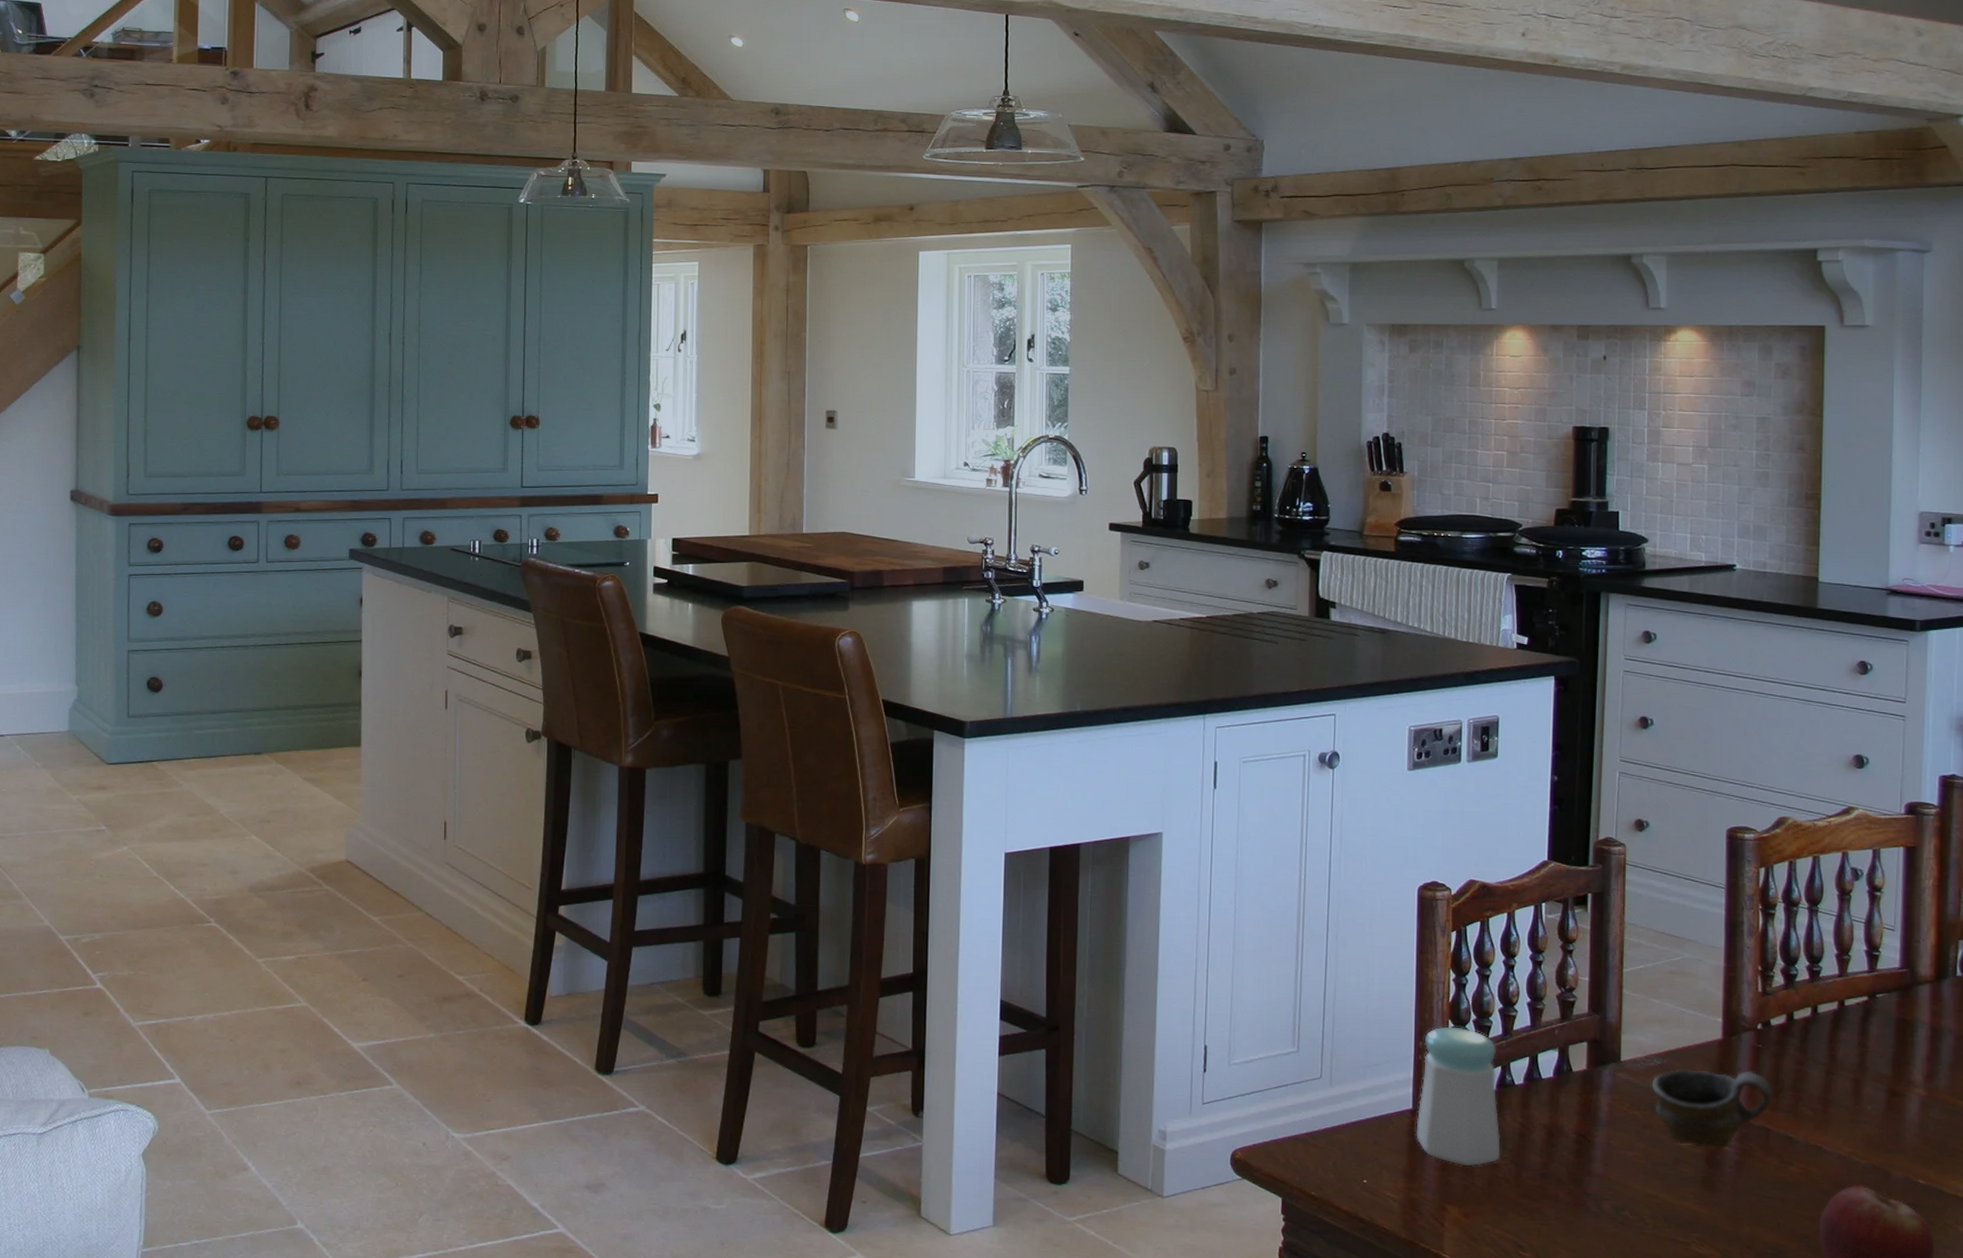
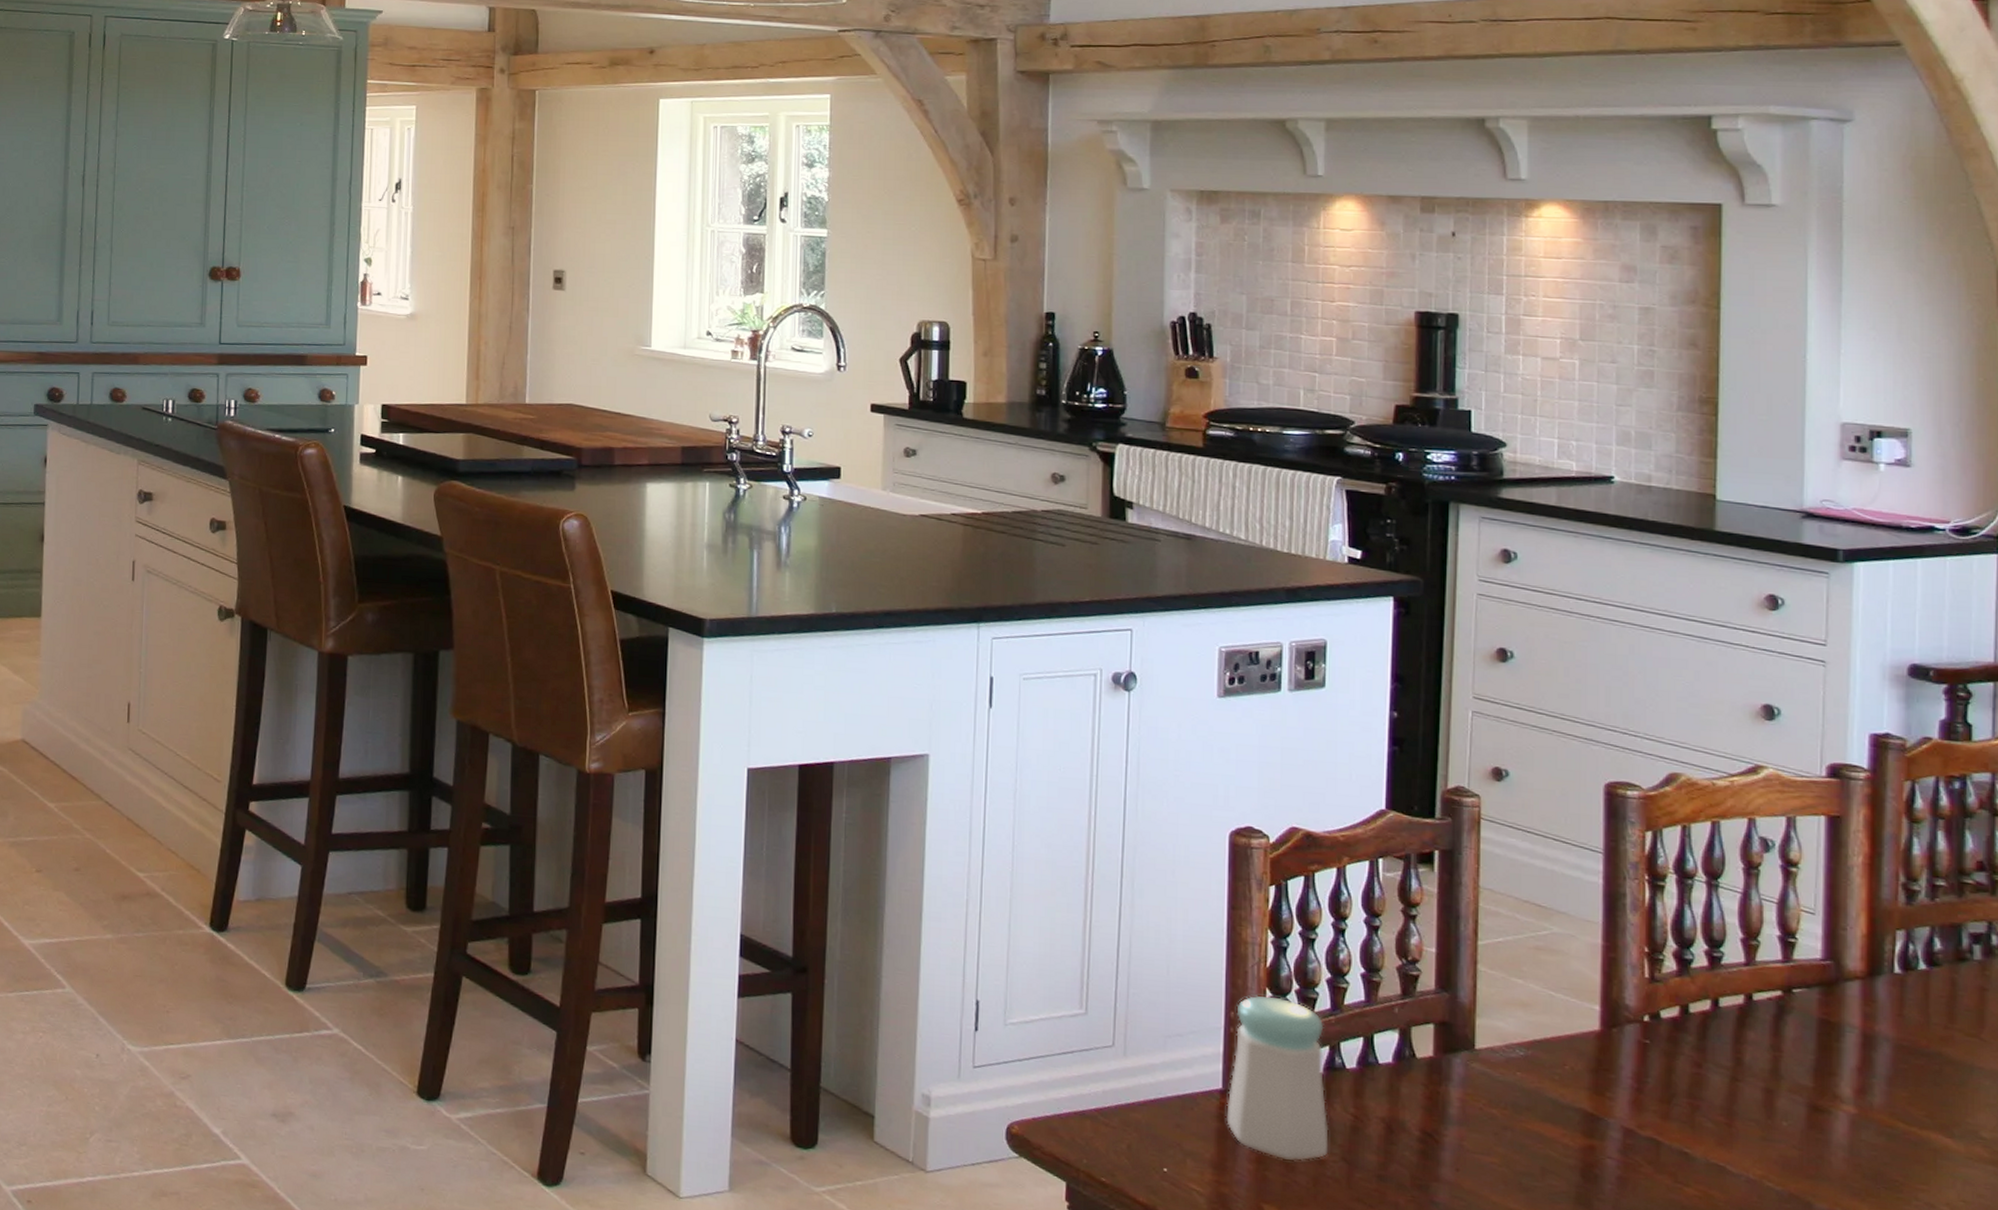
cup: present [1651,1069,1774,1150] -> none [1513,1062,1665,1162]

